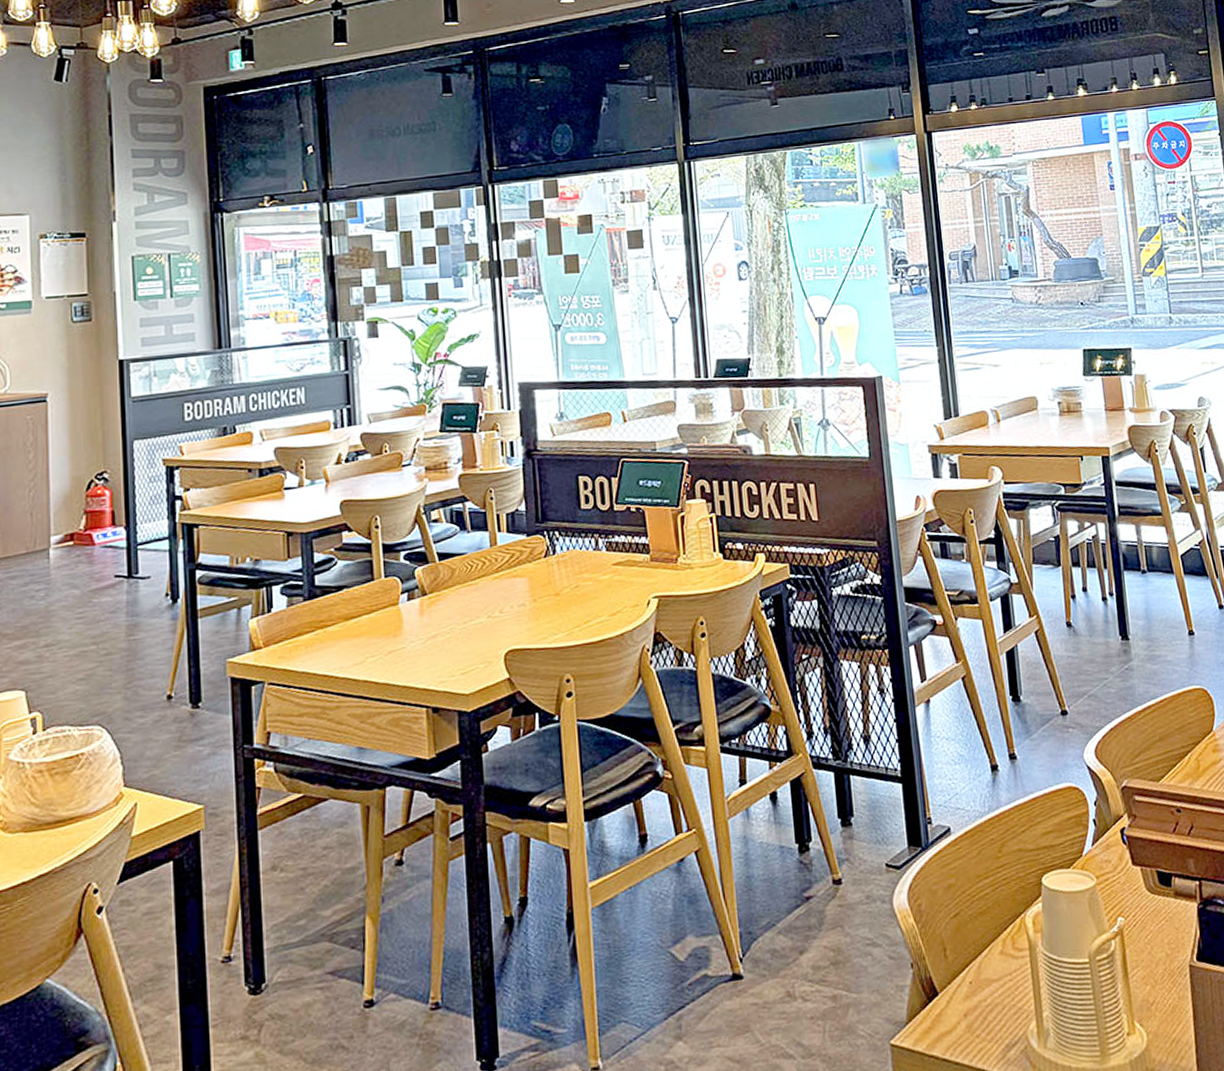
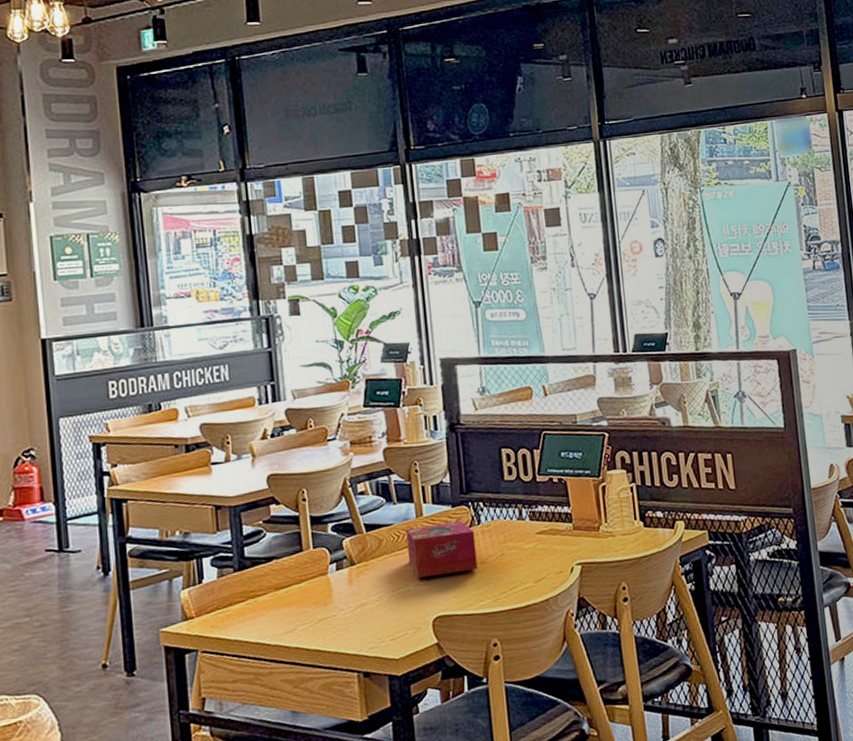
tissue box: none [479,550,552,609] -> present [406,521,478,578]

